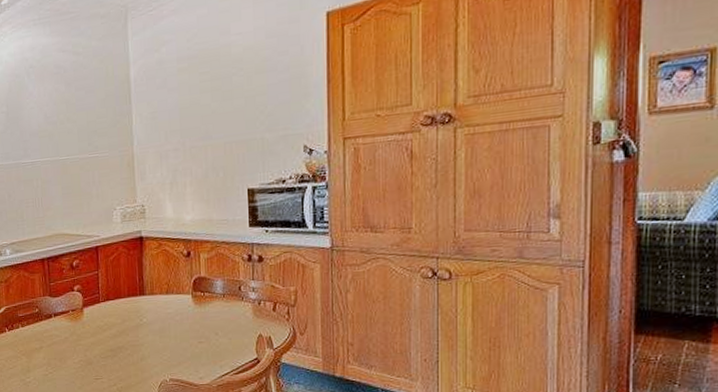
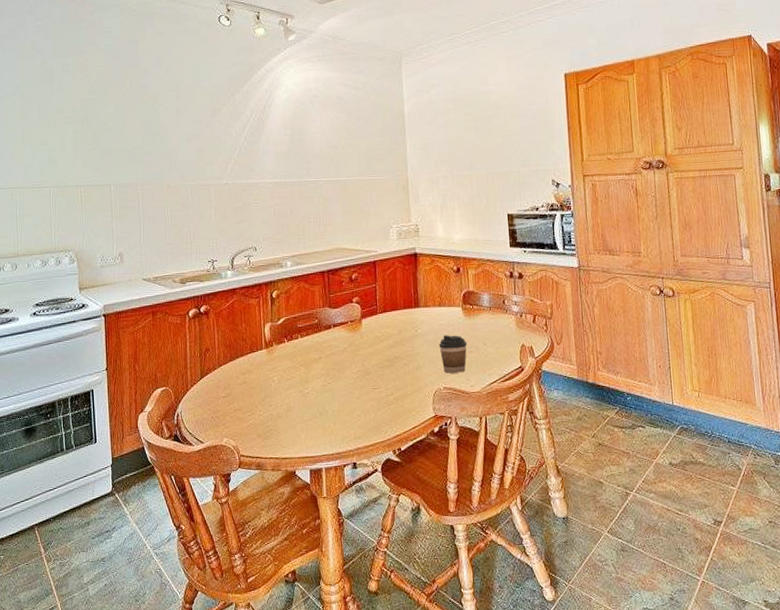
coffee cup: none [165,324,197,365] -> present [438,335,468,373]

